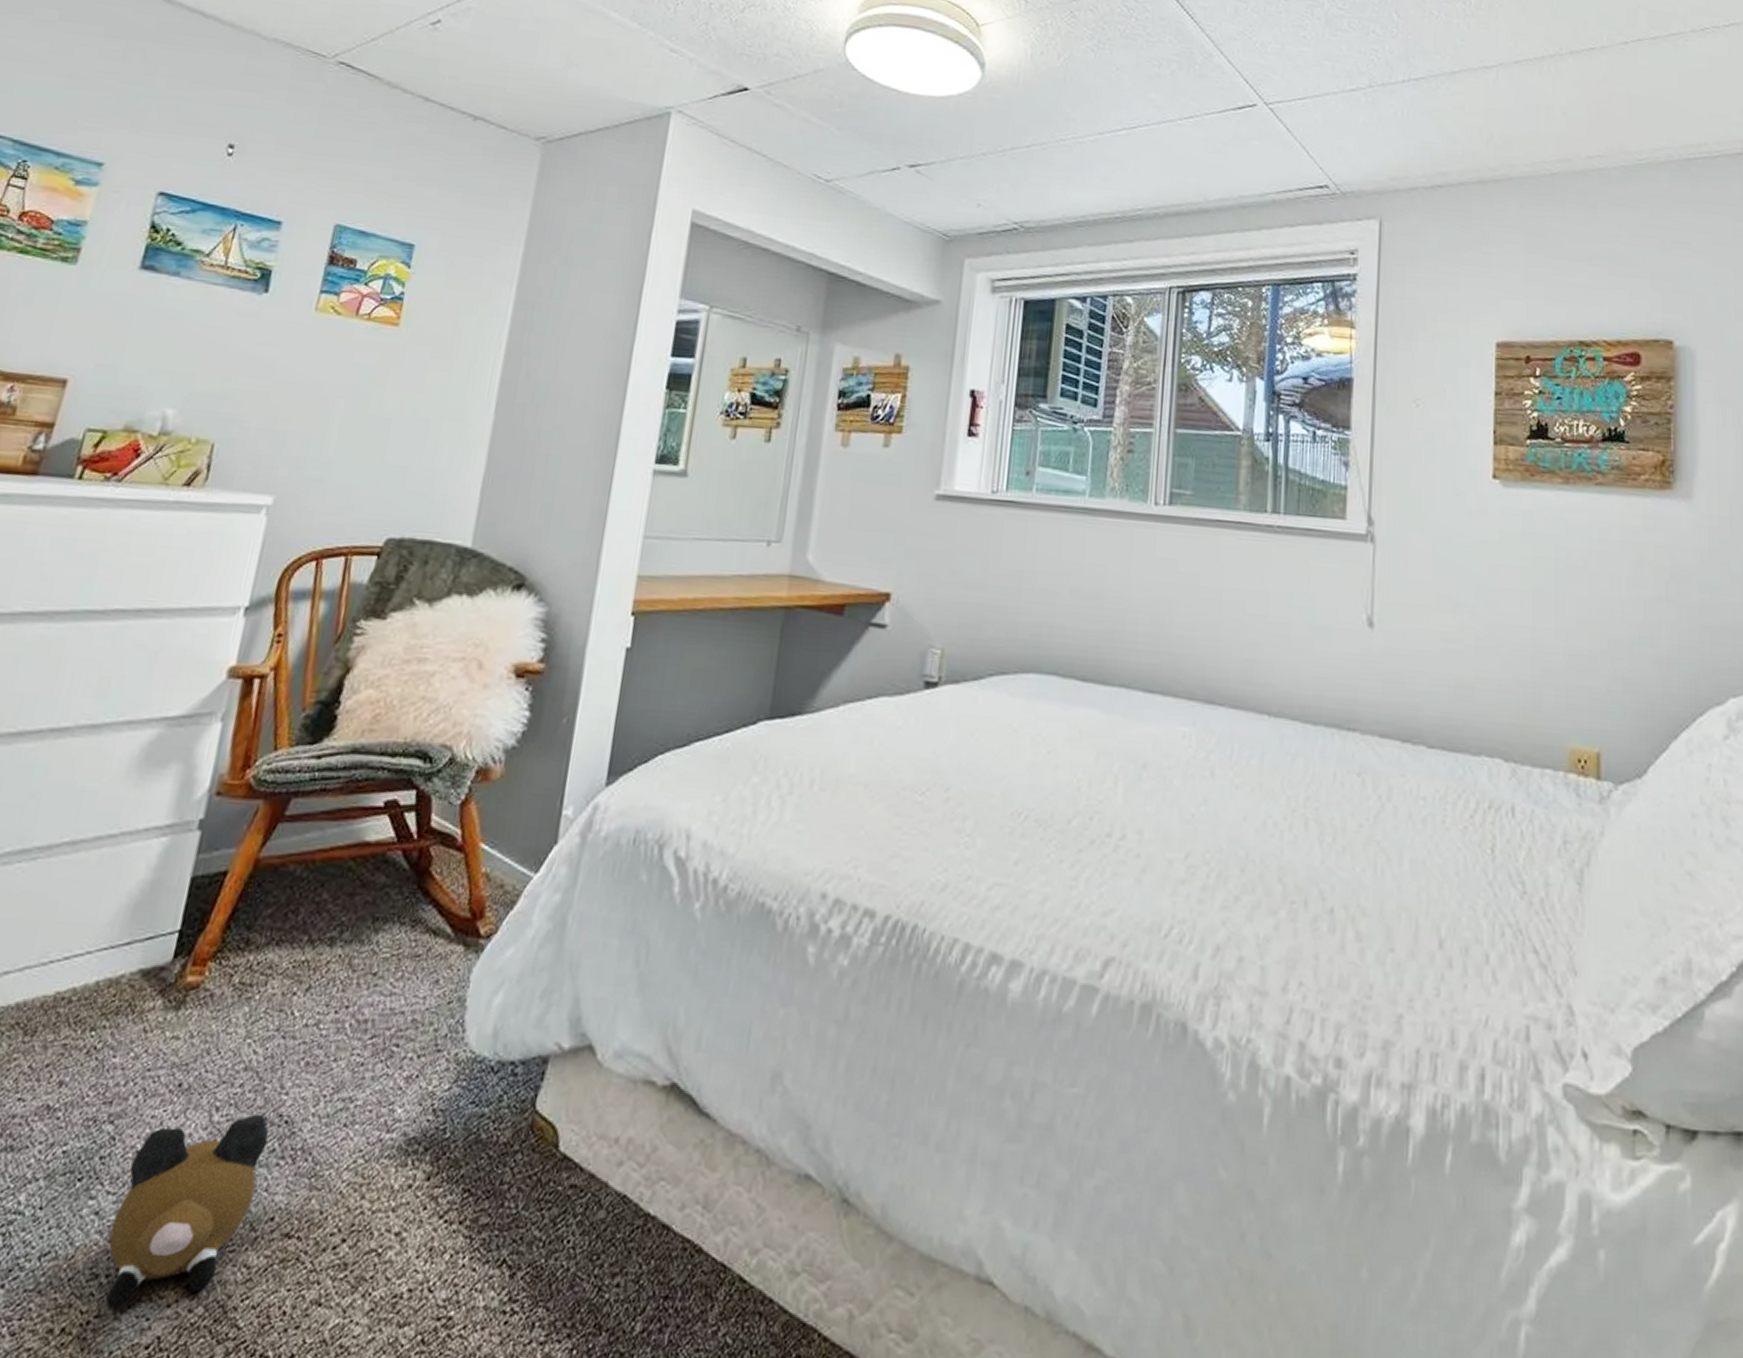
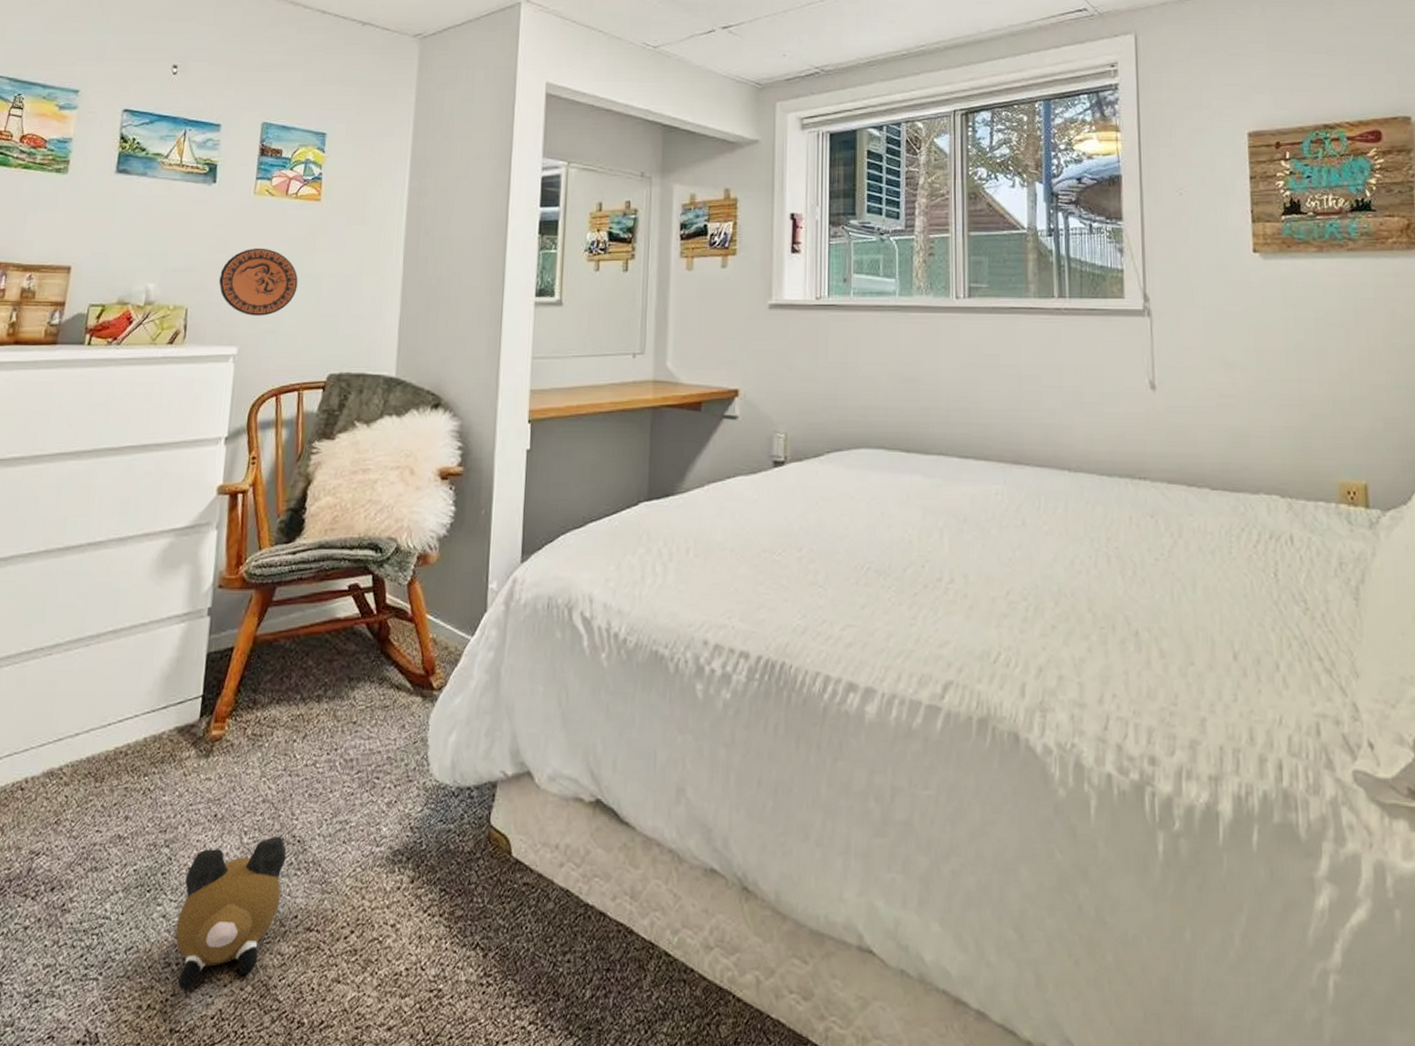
decorative plate: none [258,376,361,461] -> present [219,247,298,316]

